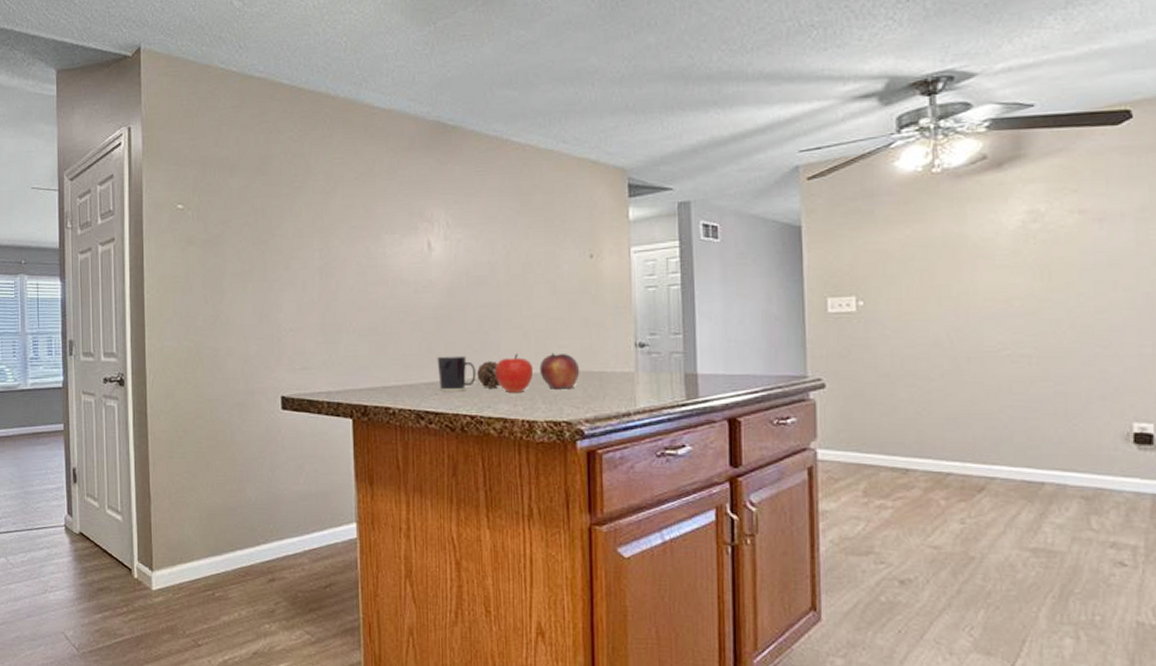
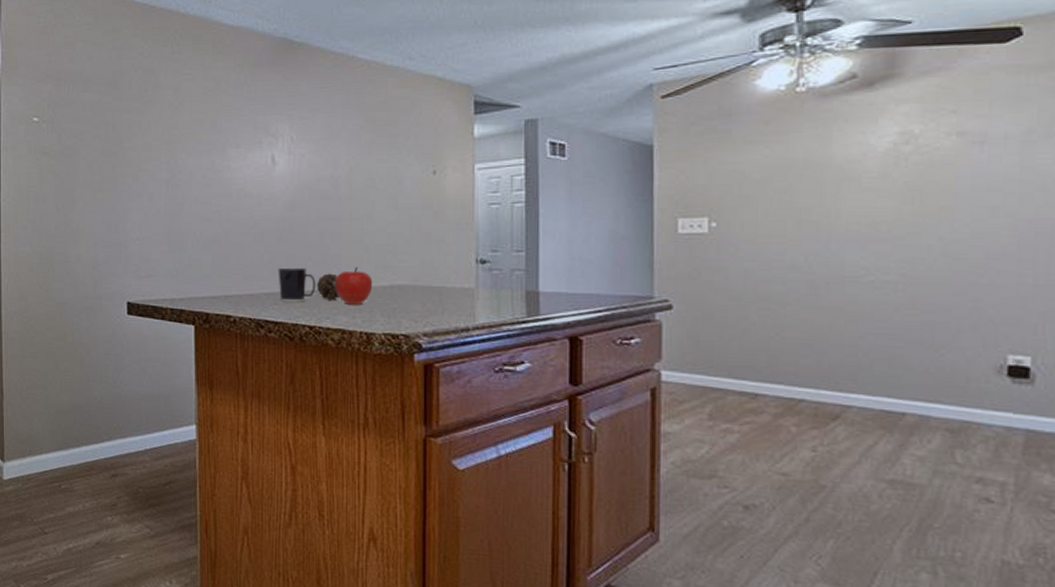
fruit: present [539,353,580,389] -> none [379,267,420,303]

